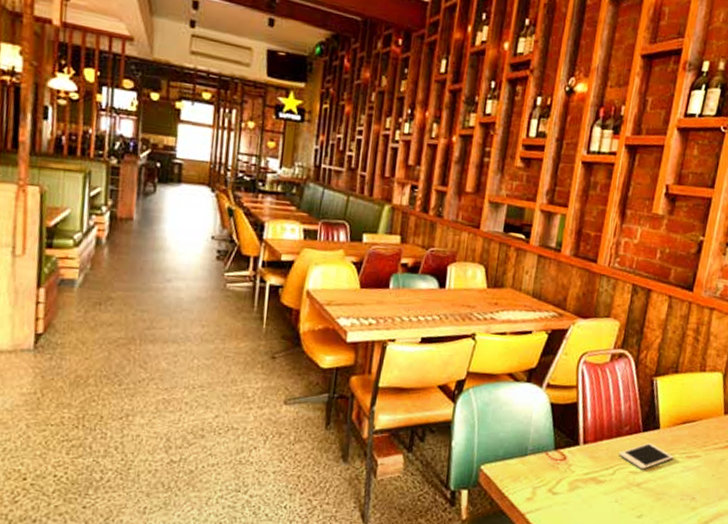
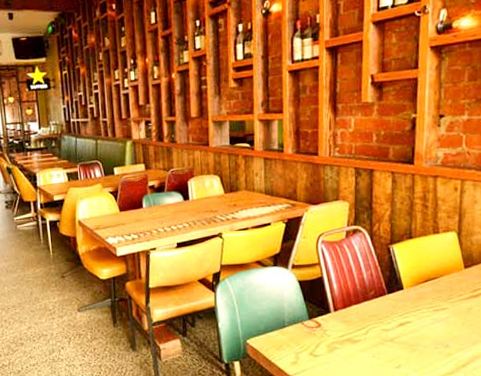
cell phone: present [619,442,674,470] -> none [369,302,421,327]

